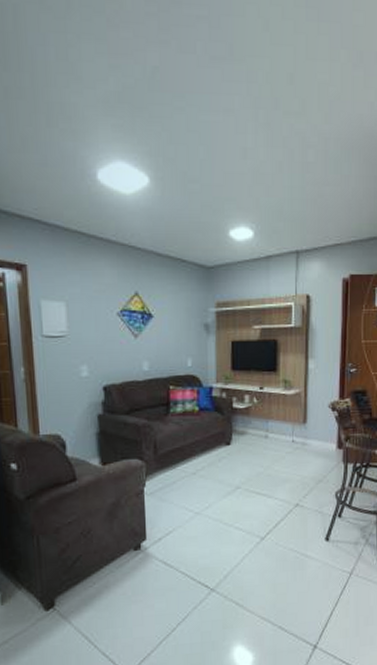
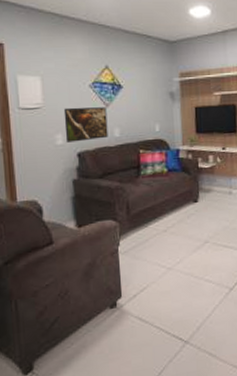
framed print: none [89,337,136,375] -> present [63,107,108,143]

